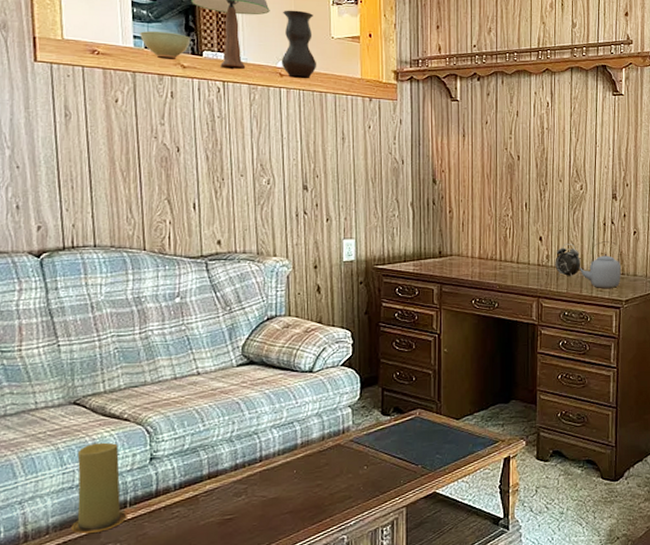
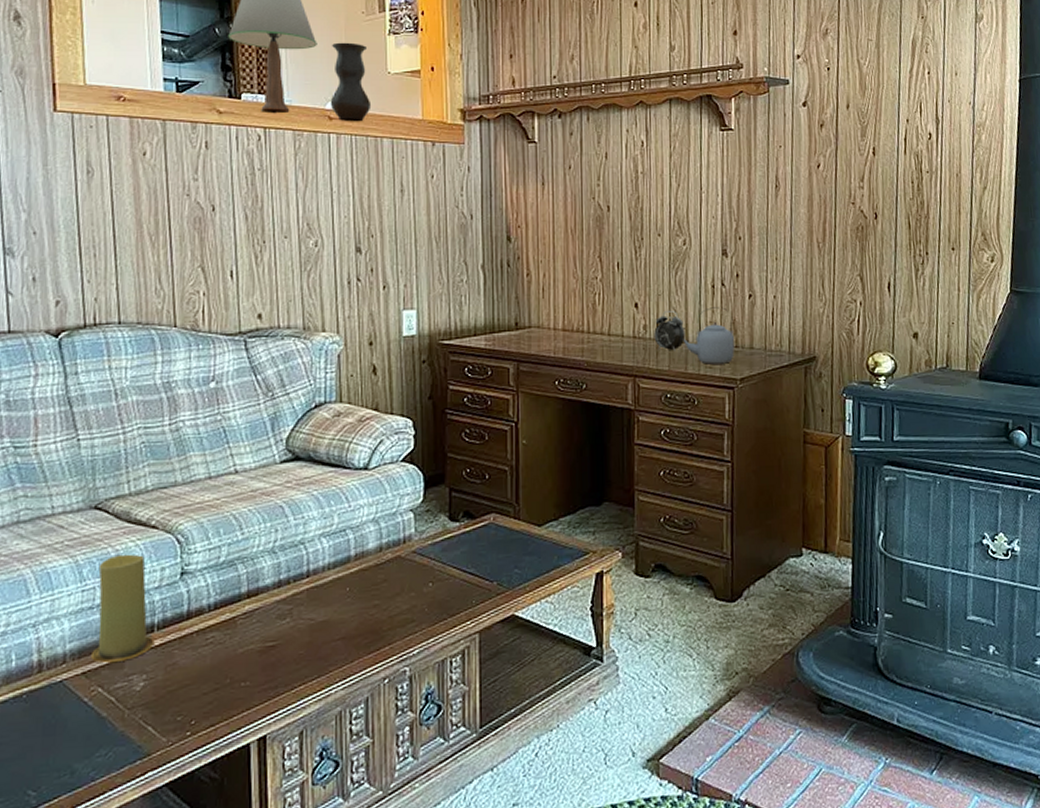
bowl: present [140,31,191,61] -> none [171,73,228,105]

